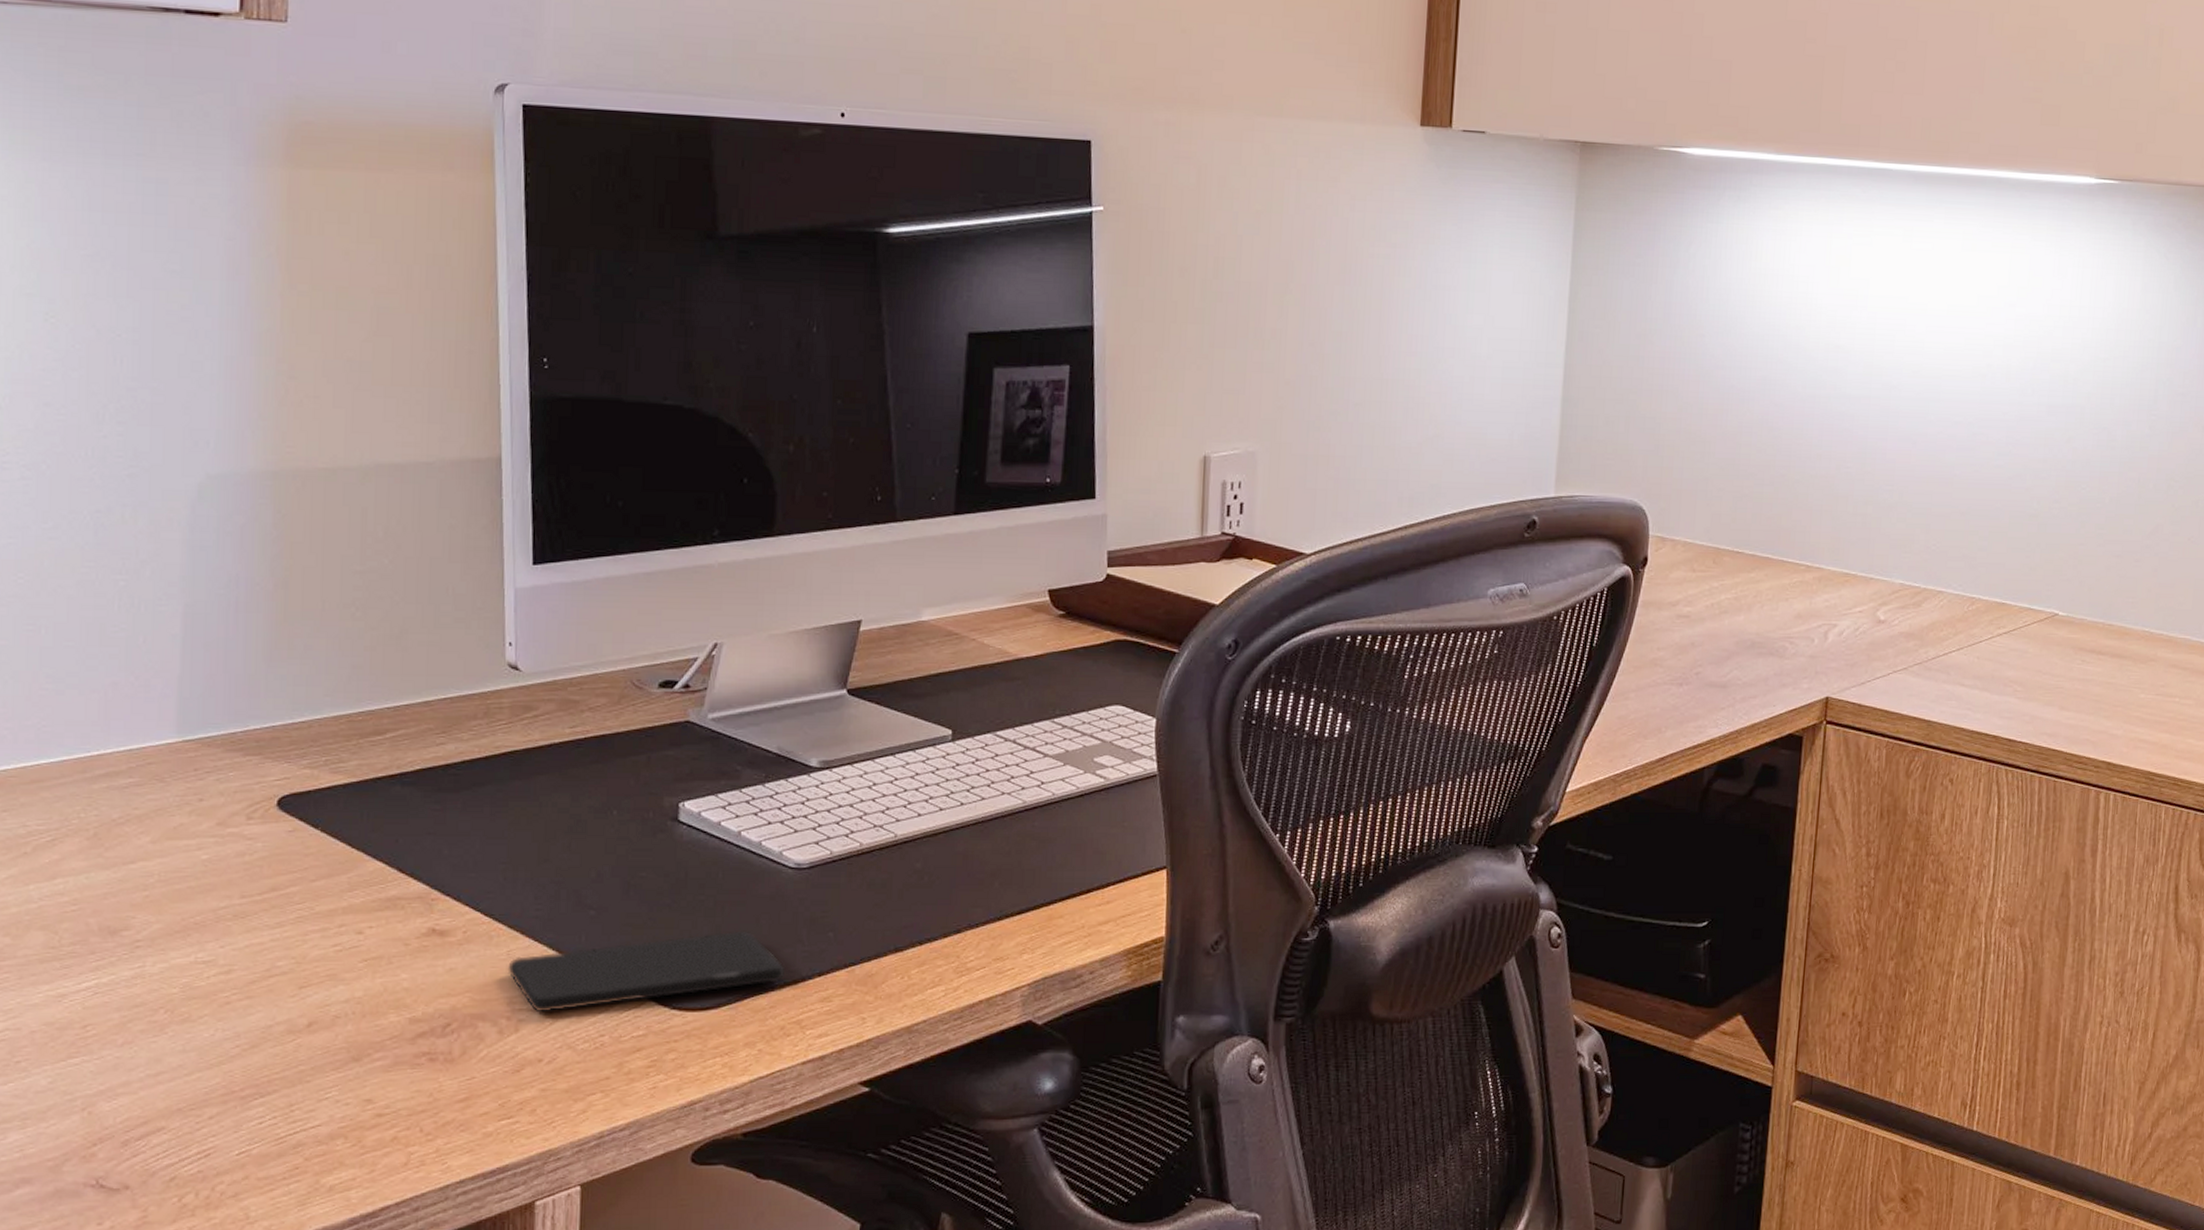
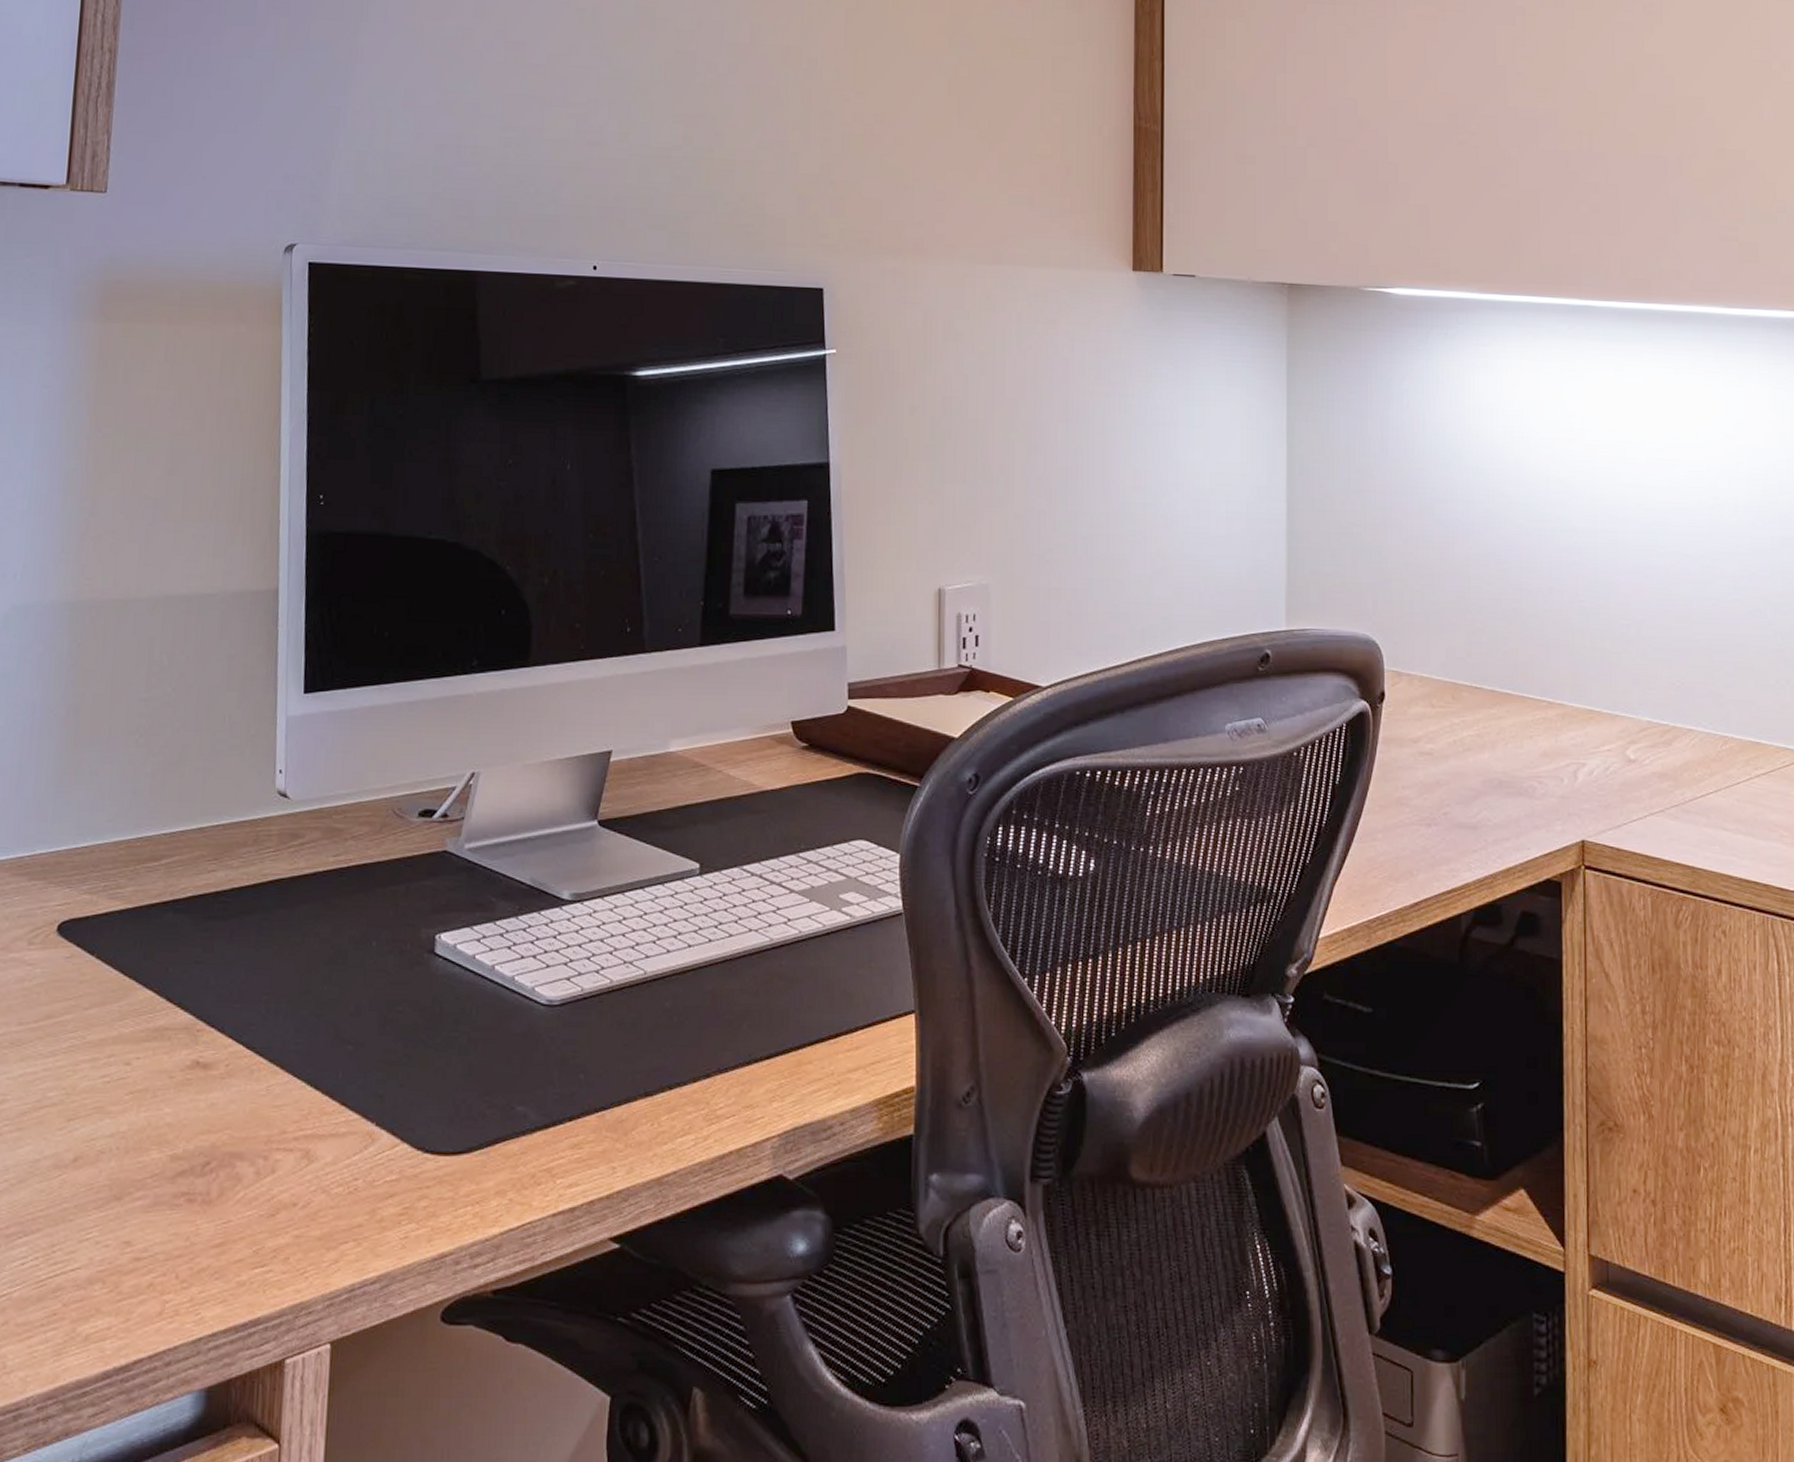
smartphone: present [507,930,786,1013] -> none [266,1070,537,1153]

